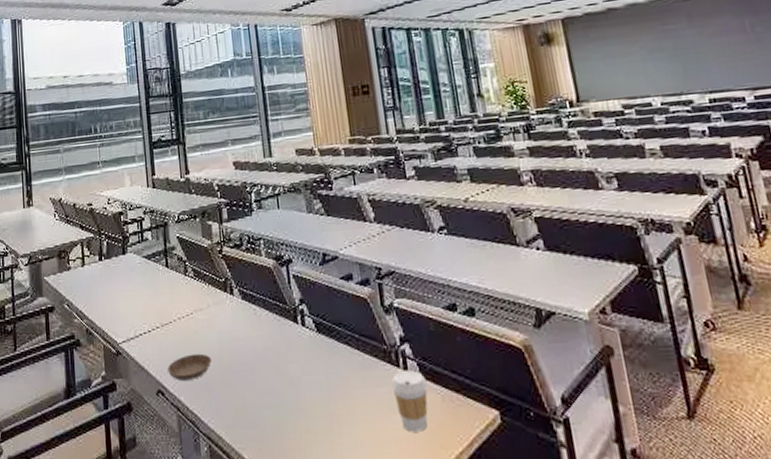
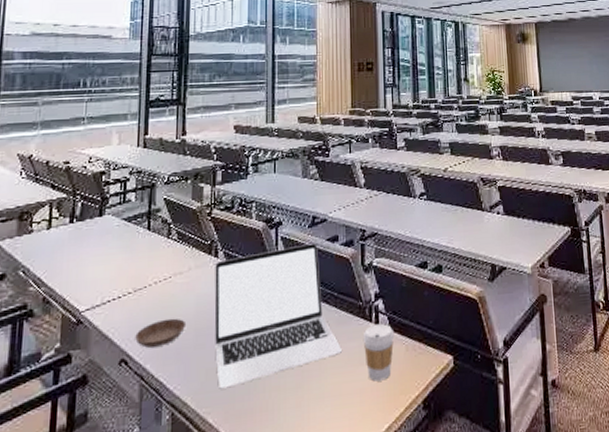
laptop: none [232,282,370,426] -> present [214,243,342,389]

